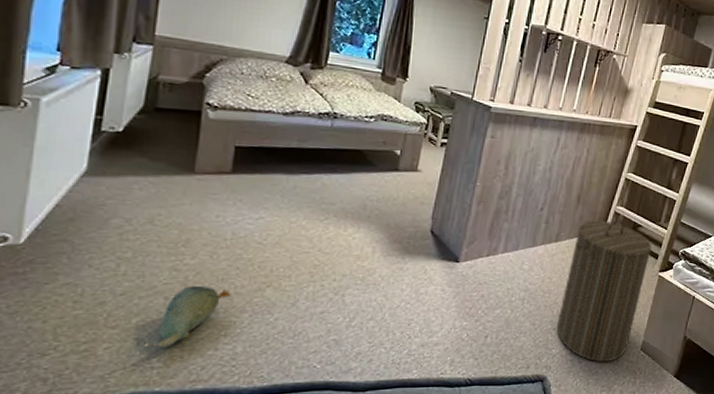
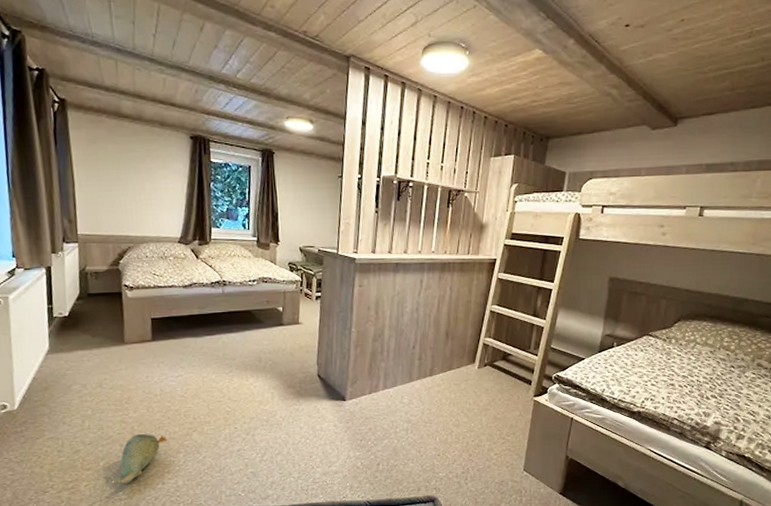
laundry hamper: present [556,219,652,362] -> none [440,350,524,483]

